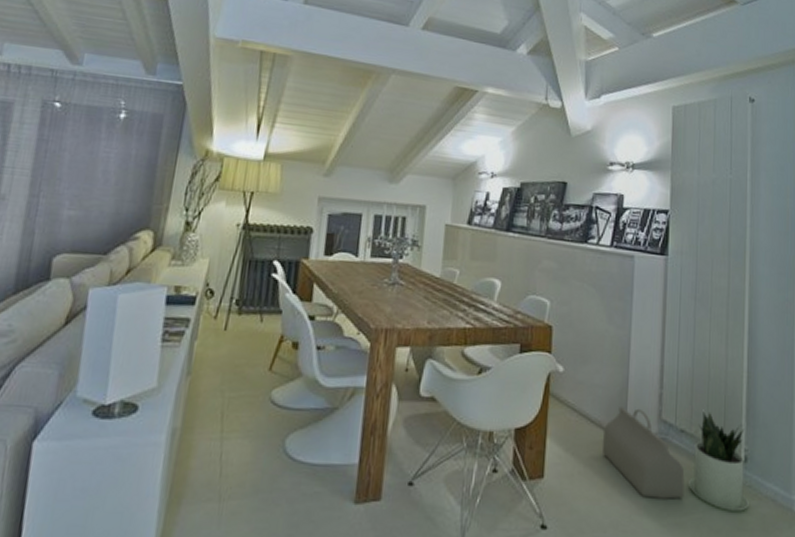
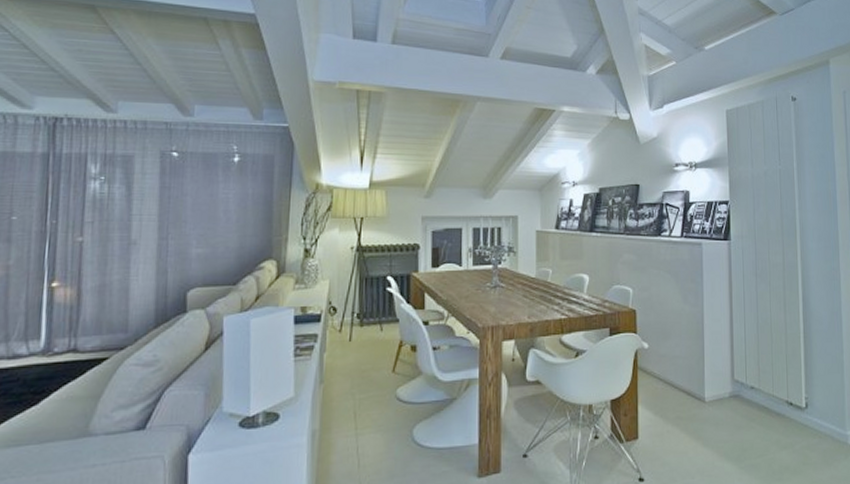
handbag: present [602,407,685,499] -> none [685,372,757,446]
planter: present [689,411,749,511] -> none [760,369,811,450]

